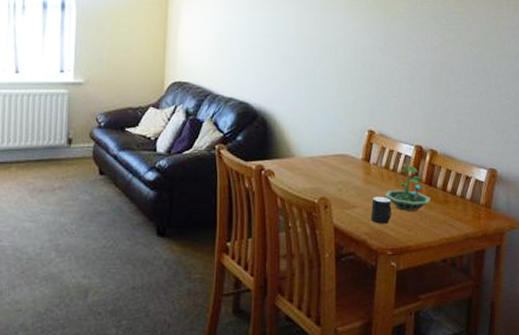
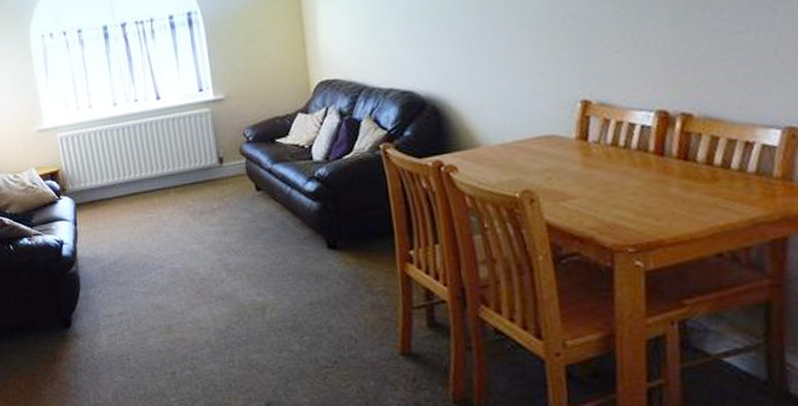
cup: present [371,196,391,224] -> none [596,181,629,216]
terrarium: present [385,164,430,211] -> none [616,136,688,196]

